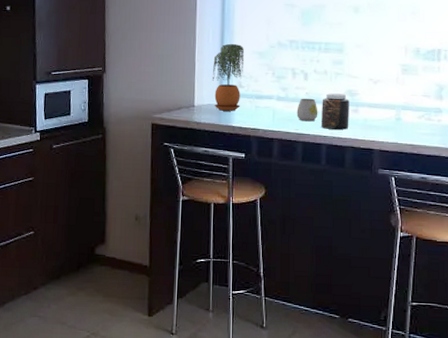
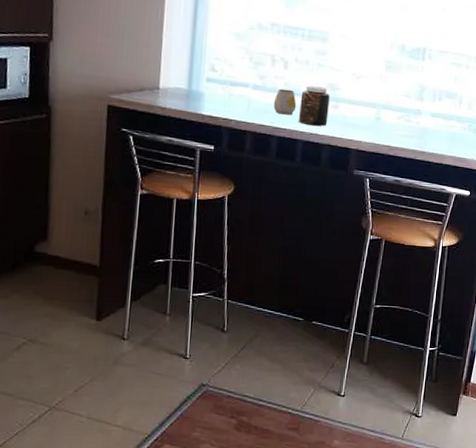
potted plant: present [212,43,245,111] -> none [181,19,220,98]

